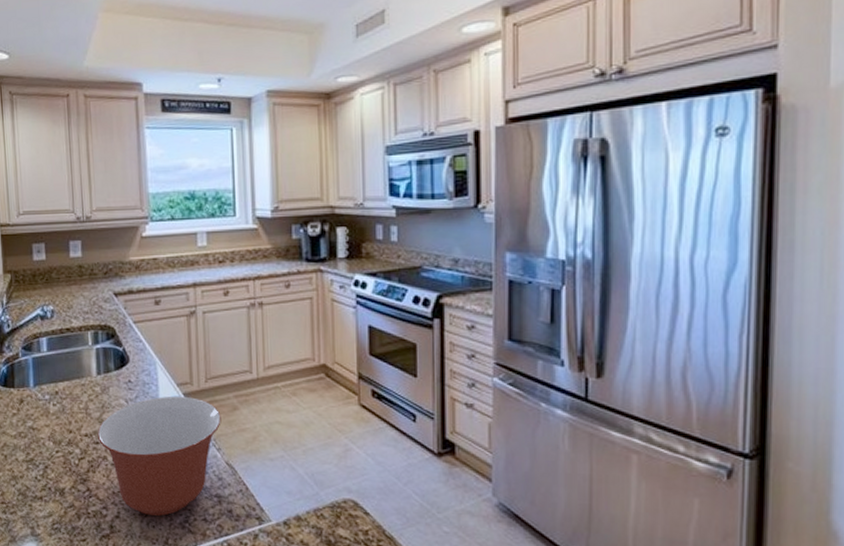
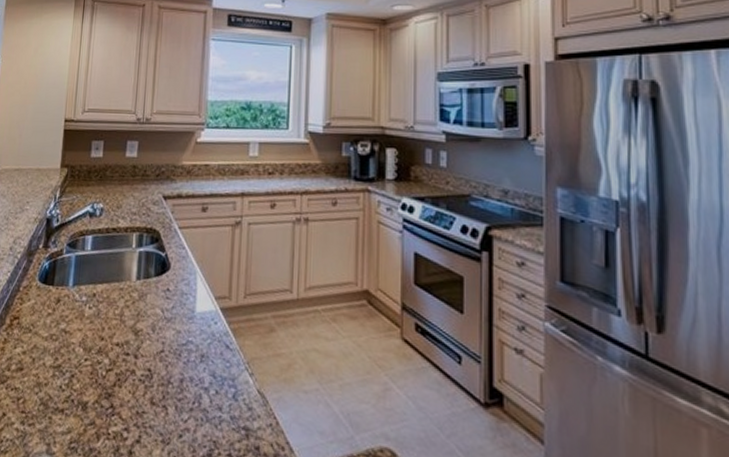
mixing bowl: present [97,397,221,516] -> none [128,309,257,446]

